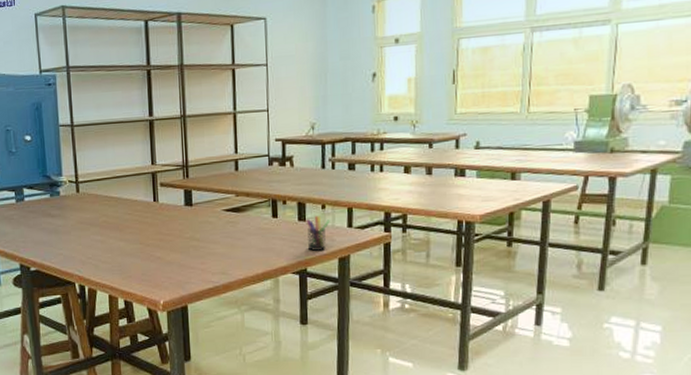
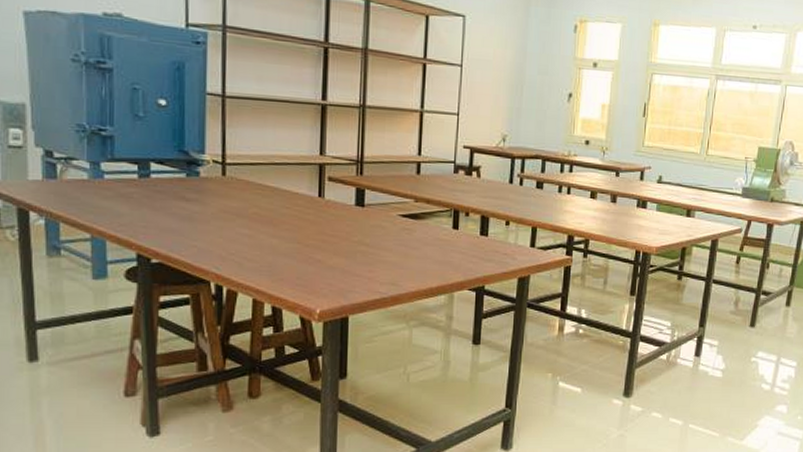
pen holder: present [306,216,330,251] -> none [487,232,513,268]

